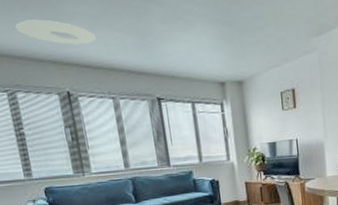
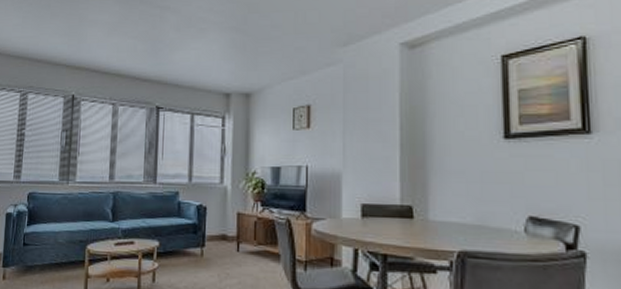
ceiling light: present [15,19,97,45] -> none [43,26,111,50]

